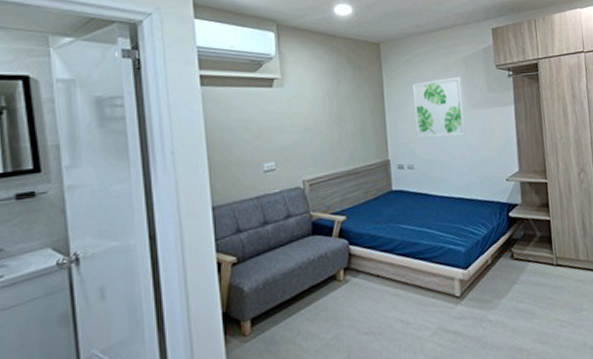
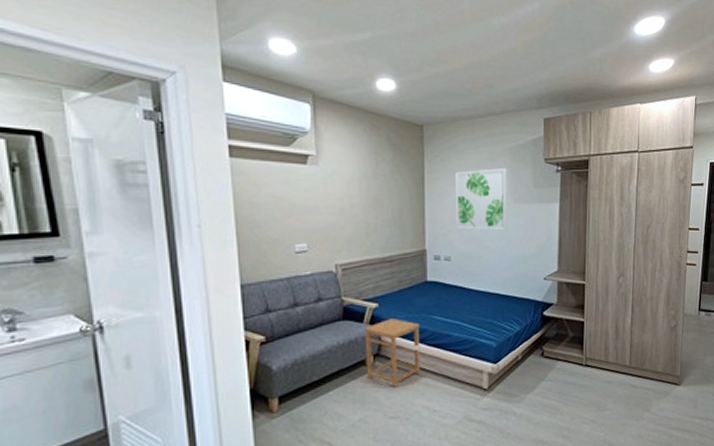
side table: none [333,230,392,301] -> present [363,318,421,387]

